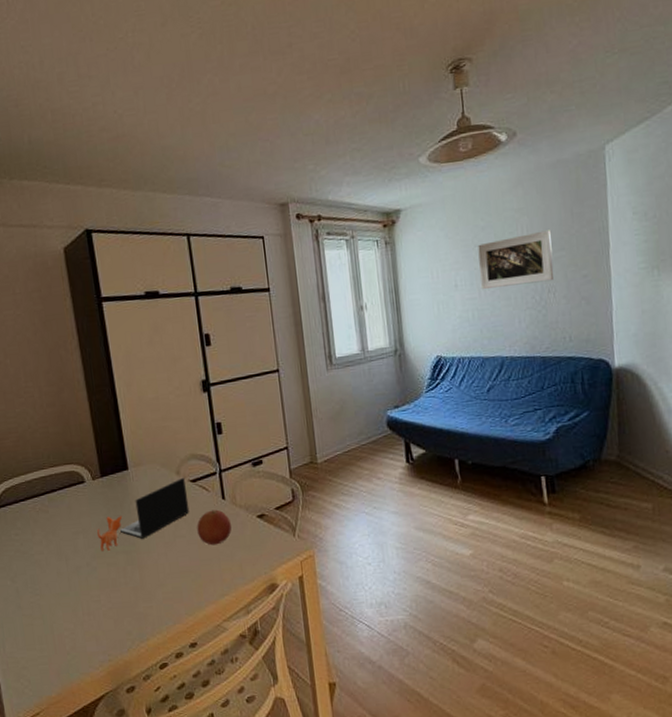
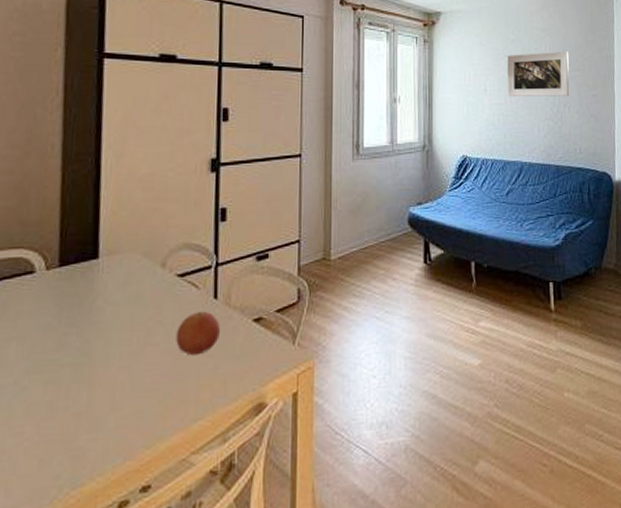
laptop: present [96,477,190,552] -> none [37,270,171,365]

